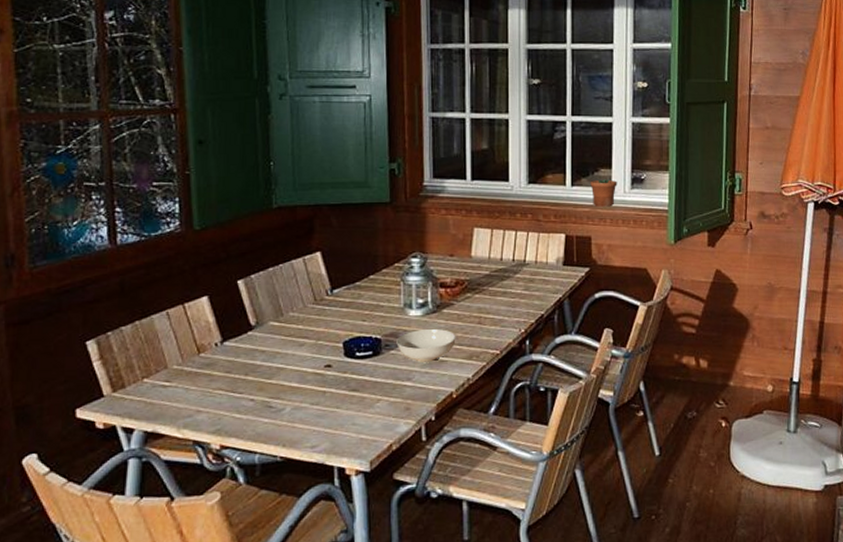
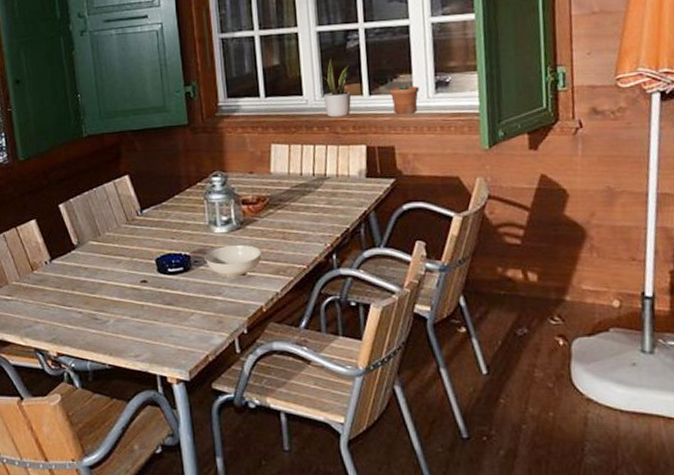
potted plant: none [529,147,554,205] -> present [322,58,351,118]

